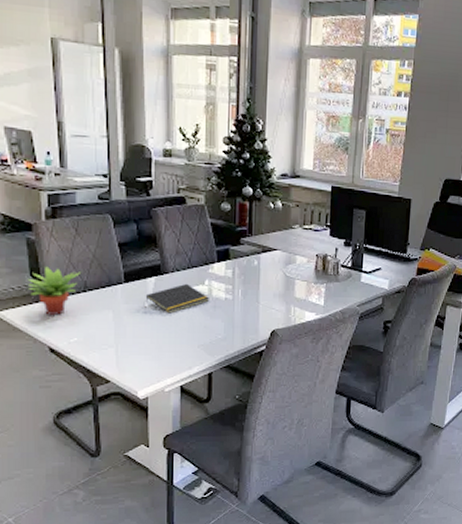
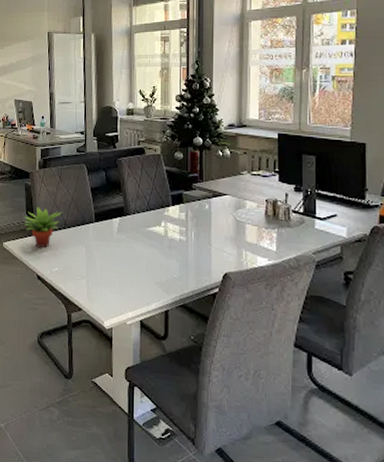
notepad: present [145,283,209,314] -> none [111,224,165,251]

